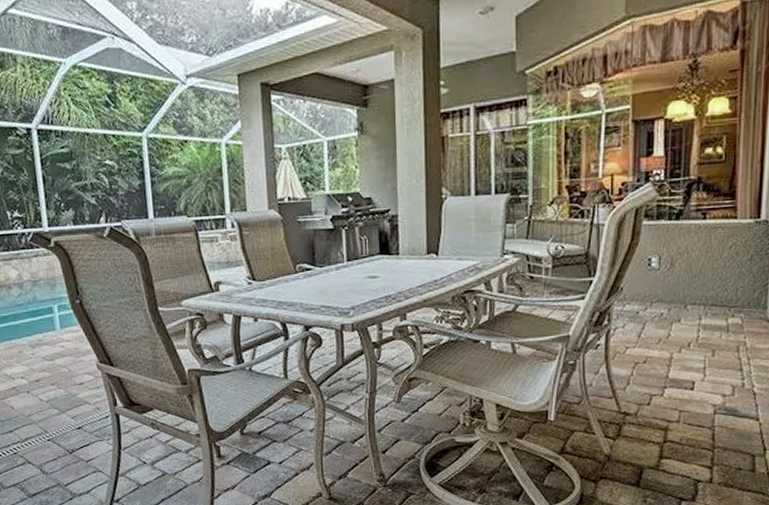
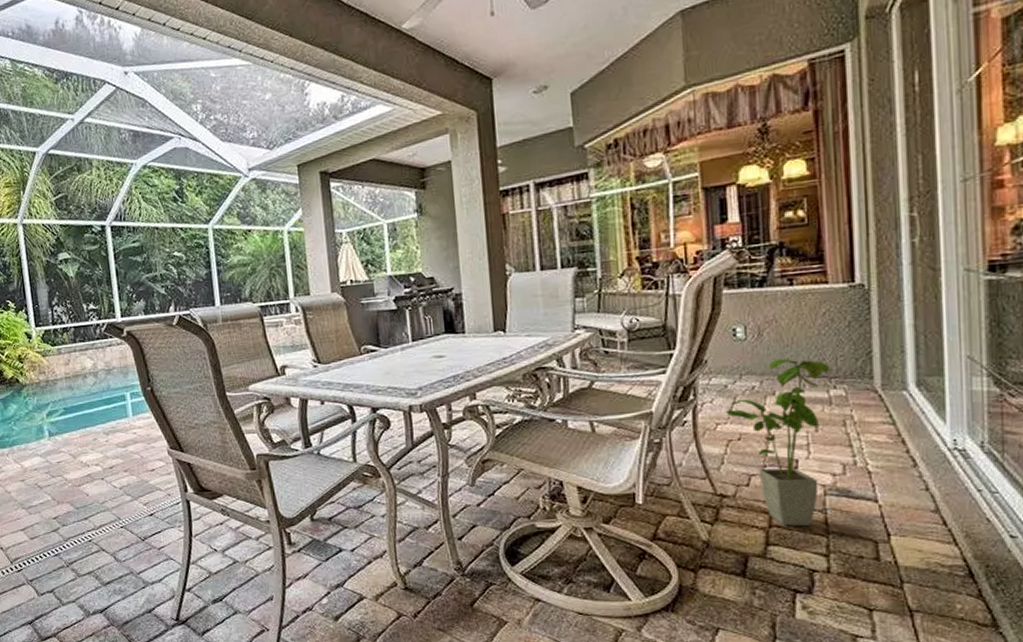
house plant: none [636,288,732,441] -> present [726,359,831,526]

